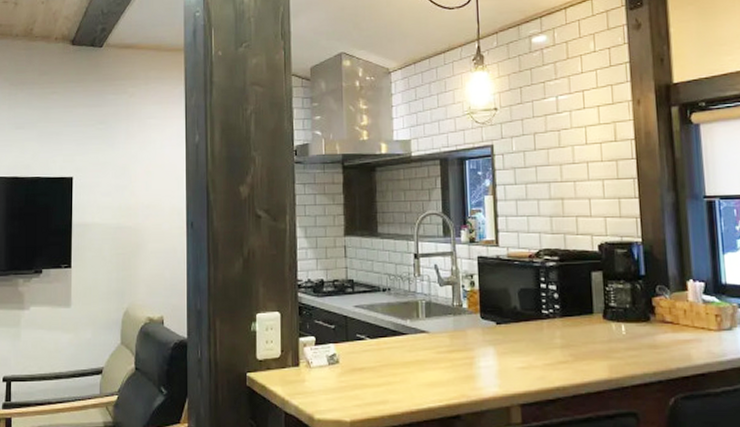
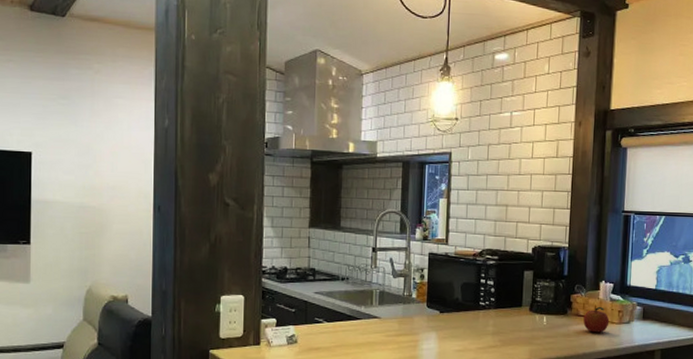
fruit: none [672,310,706,342] -> present [583,306,610,333]

